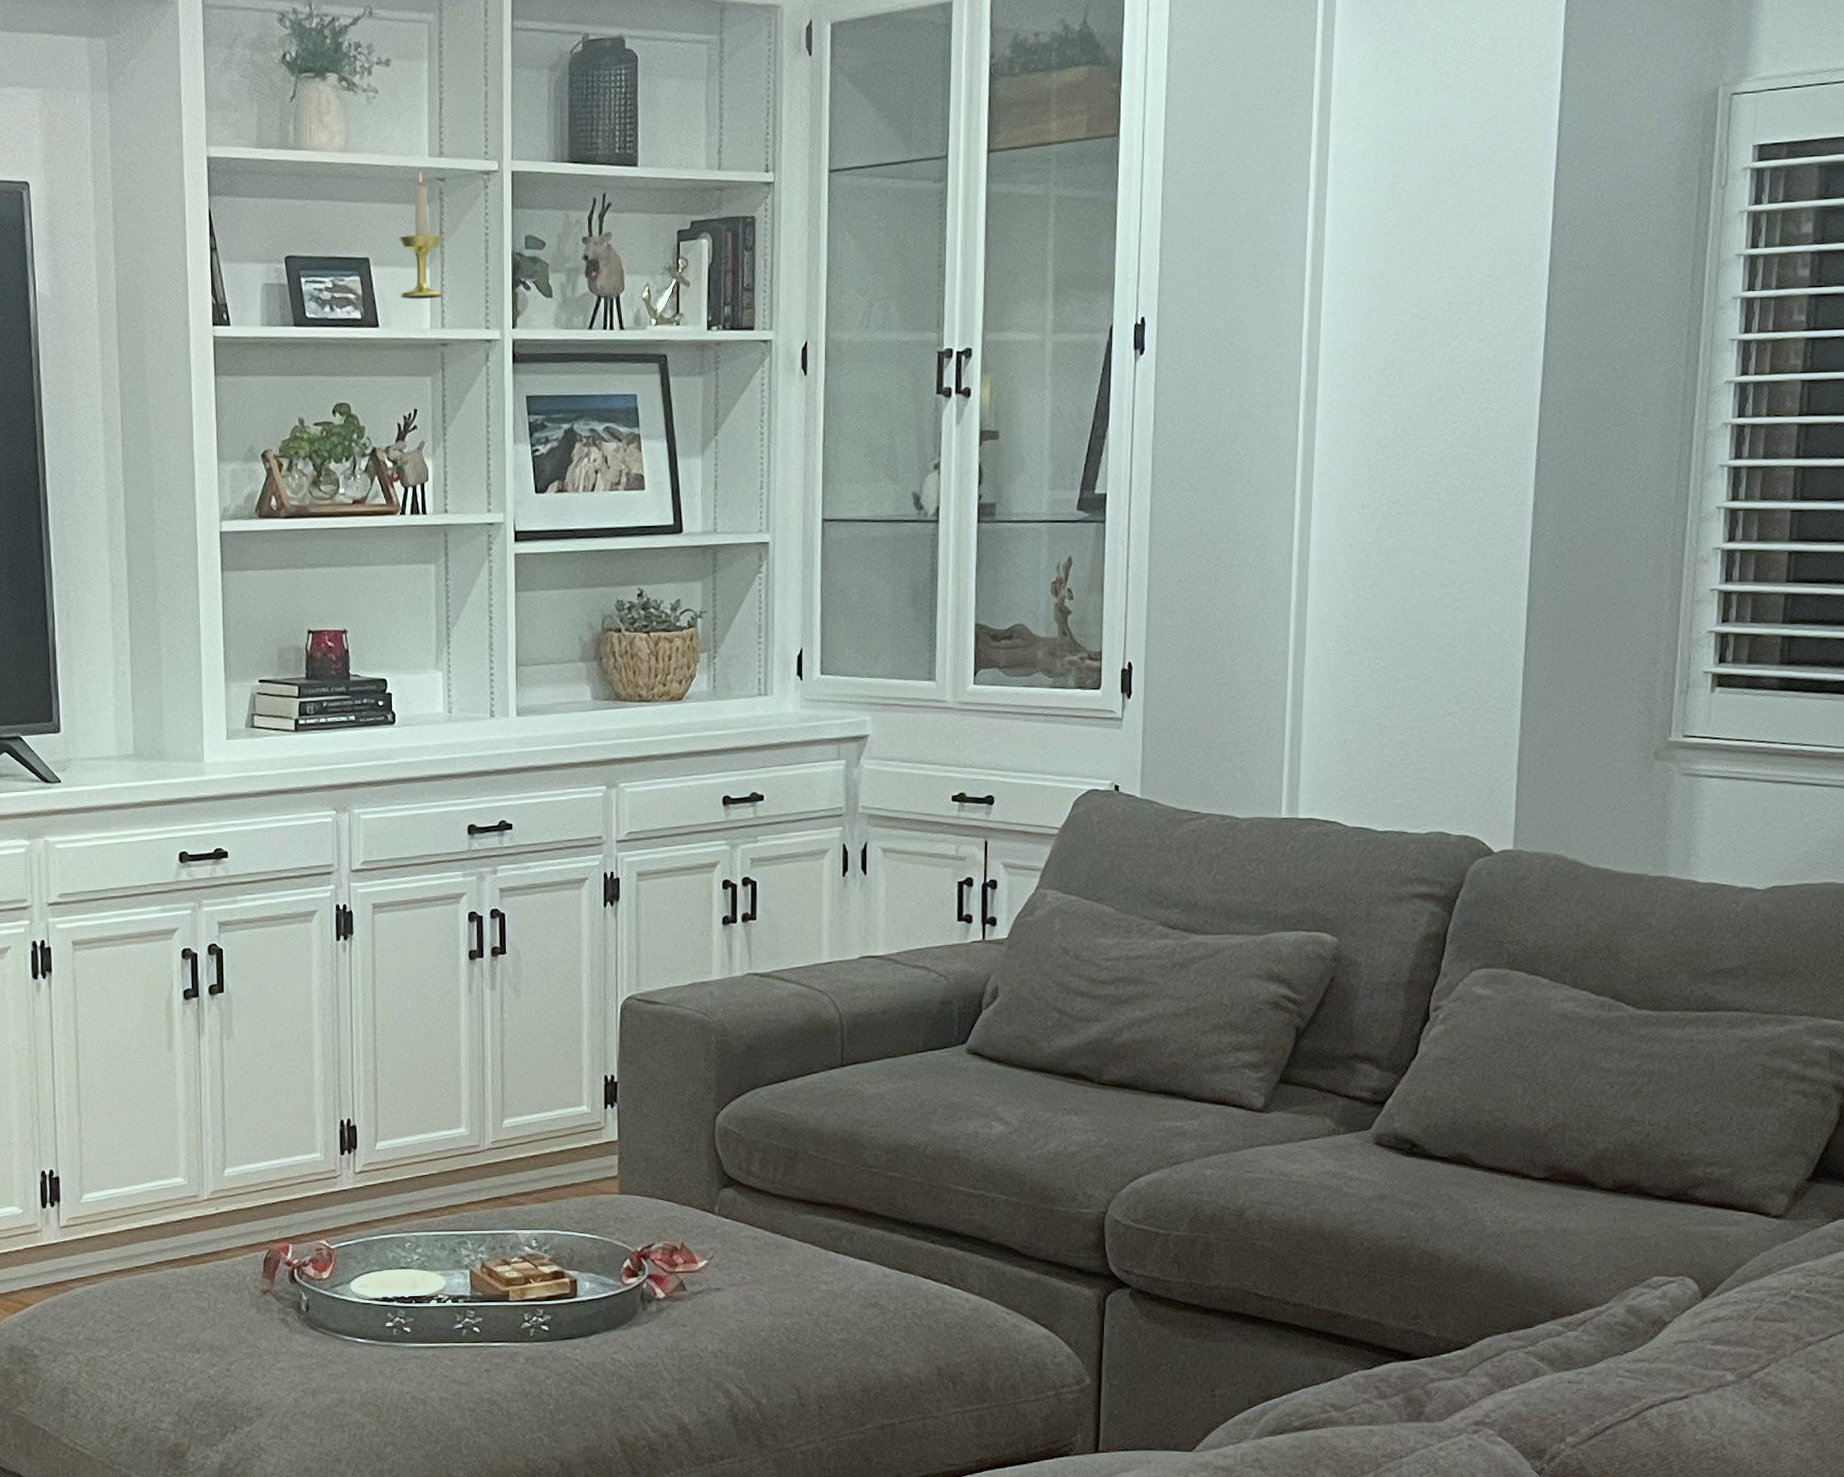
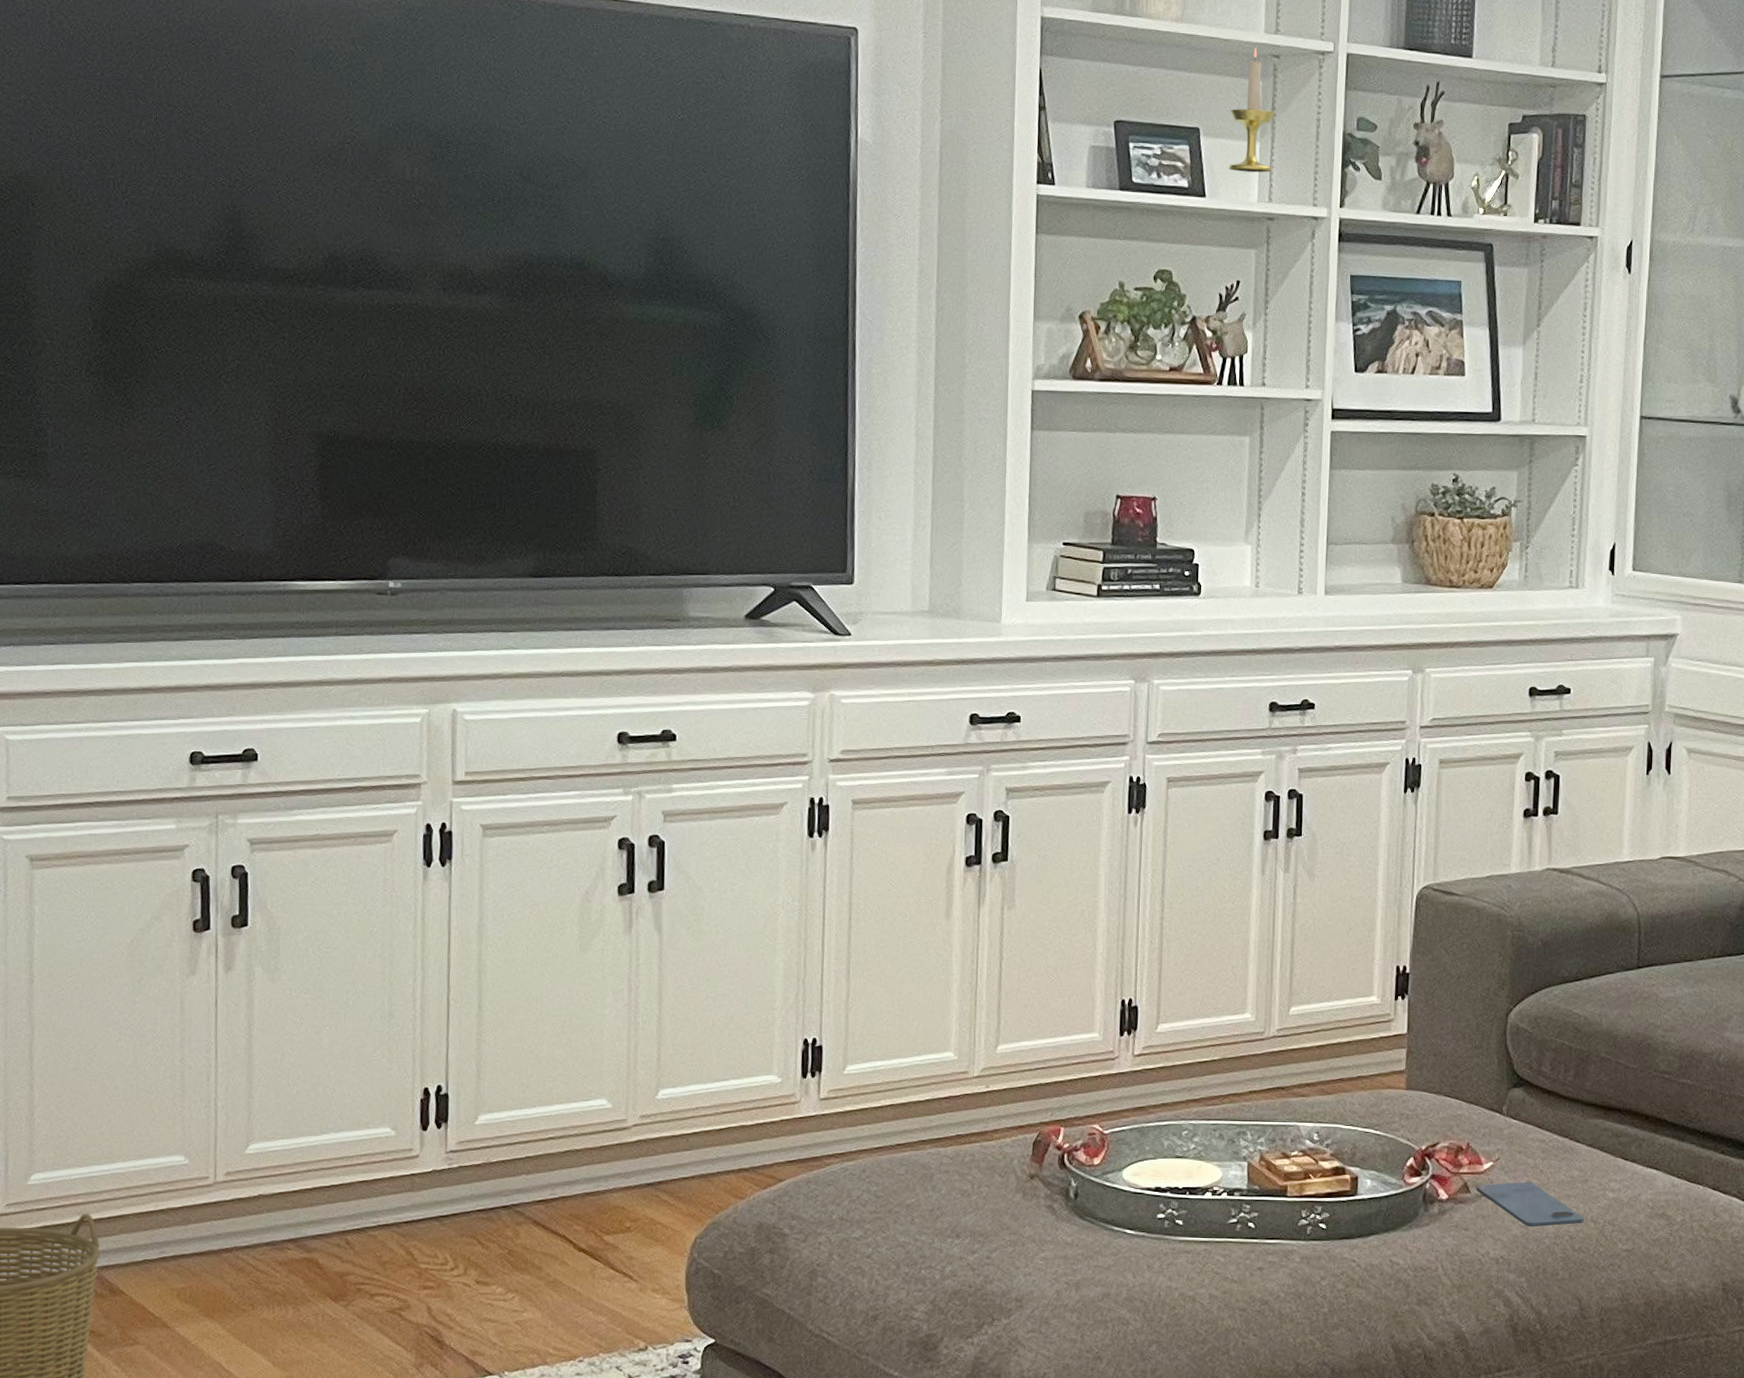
smartphone: none [692,1277,798,1321] -> present [1476,1181,1584,1227]

